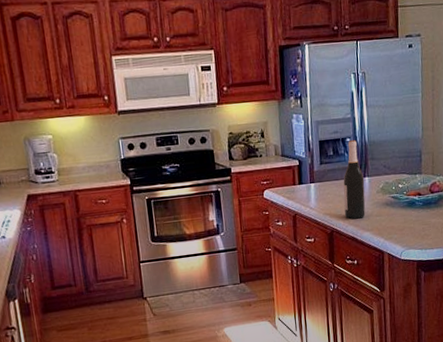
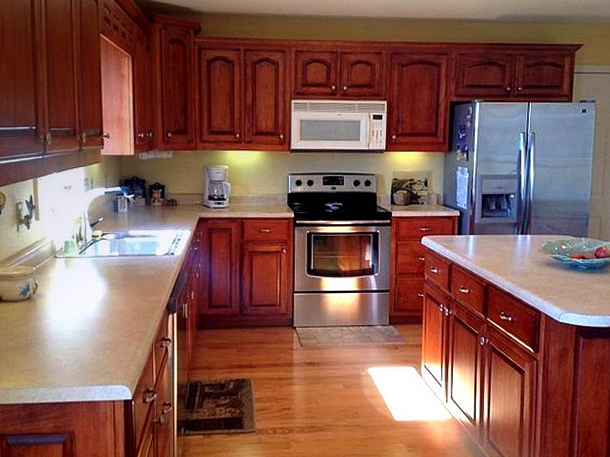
wine bottle: present [343,139,366,219] -> none [502,196,526,275]

